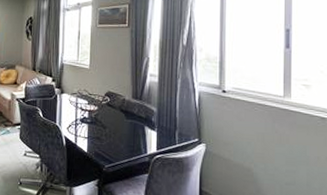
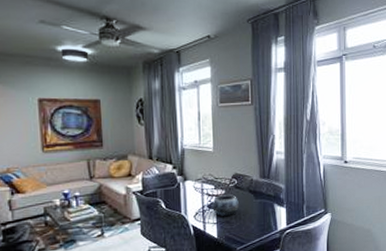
decorative bowl: none [83,111,110,132] -> present [211,194,239,216]

